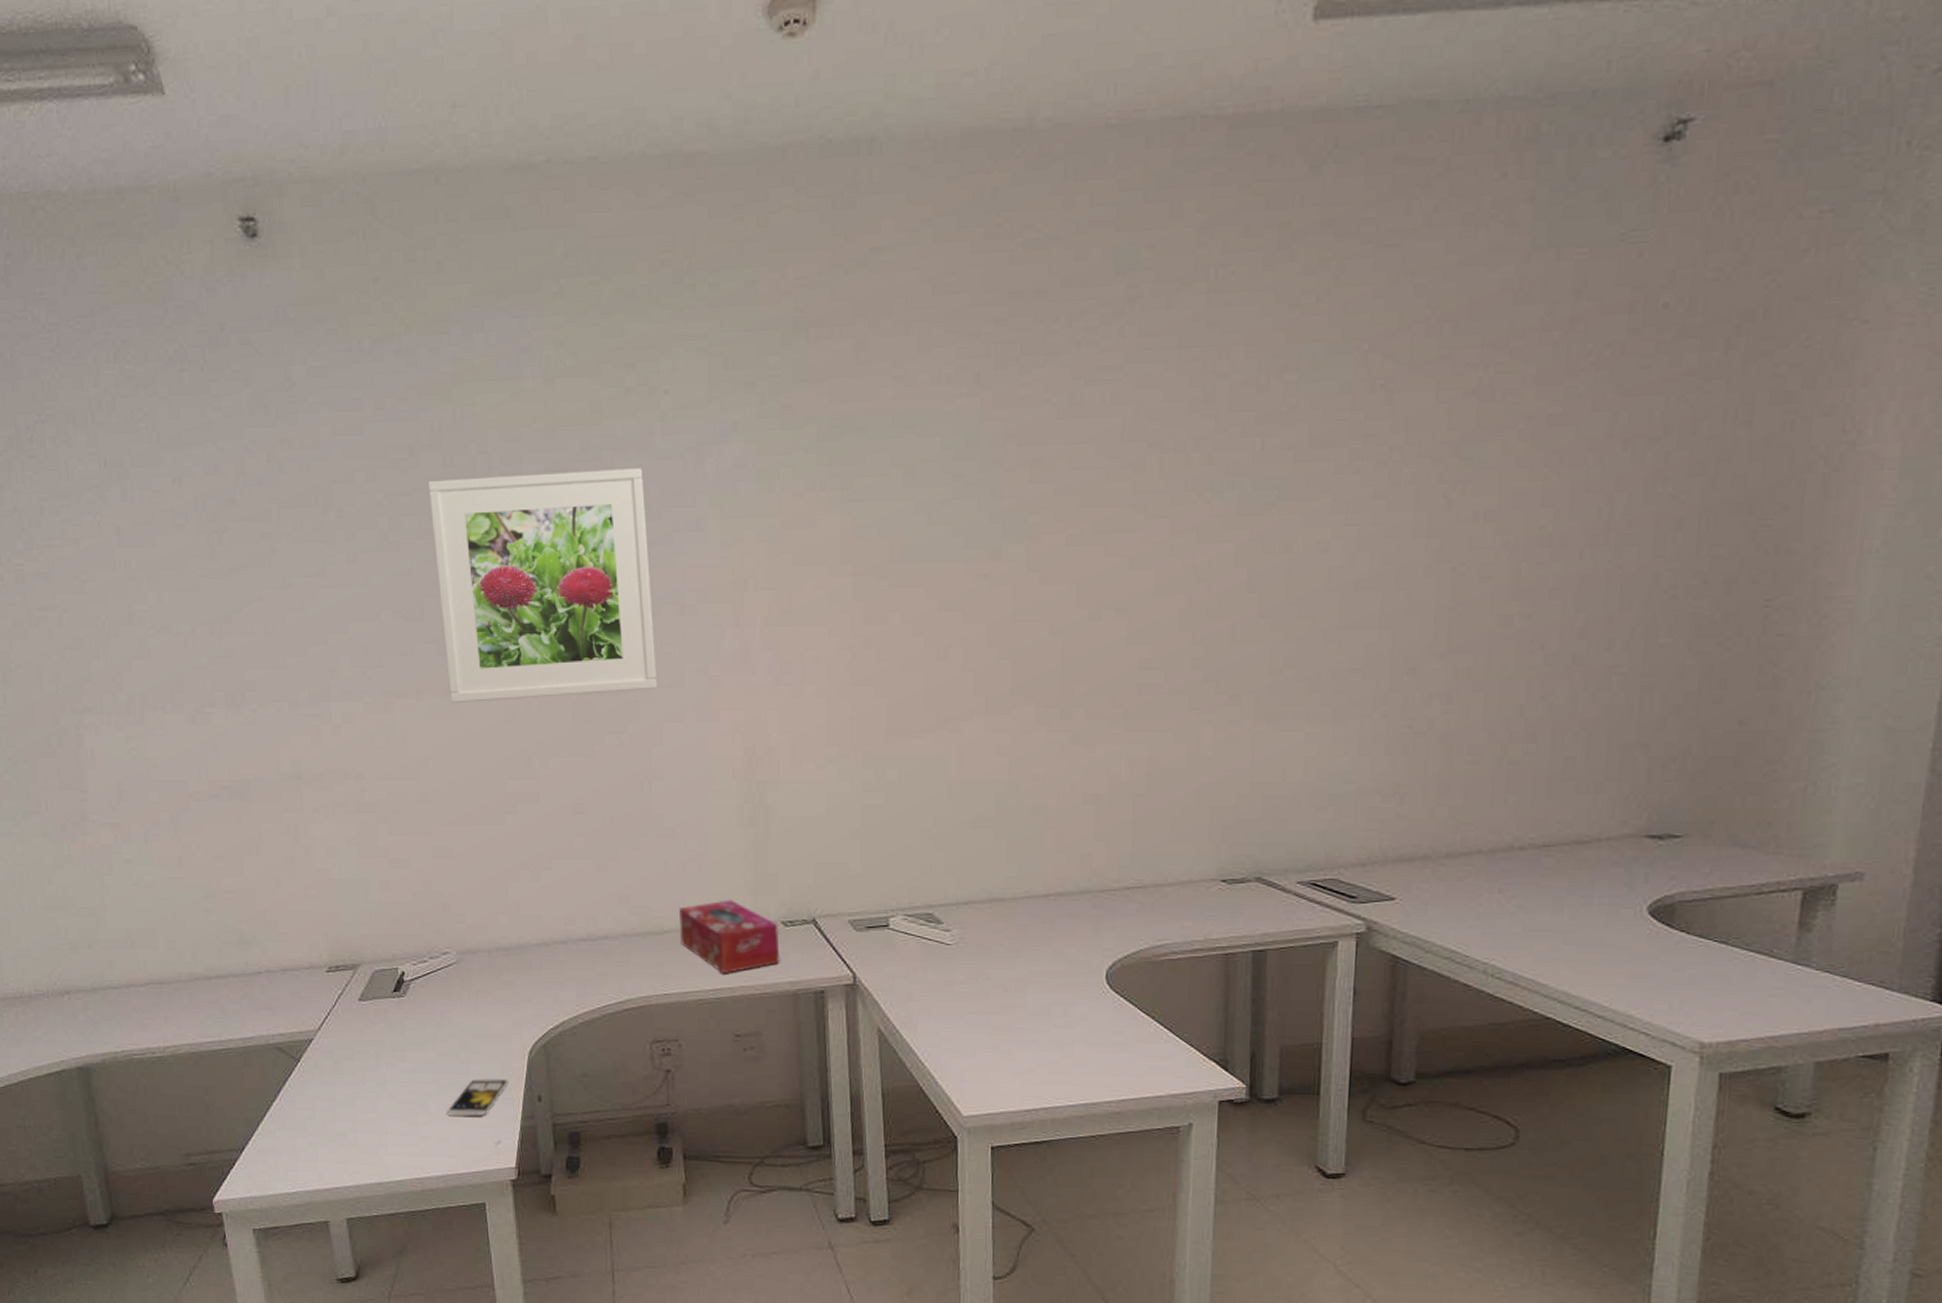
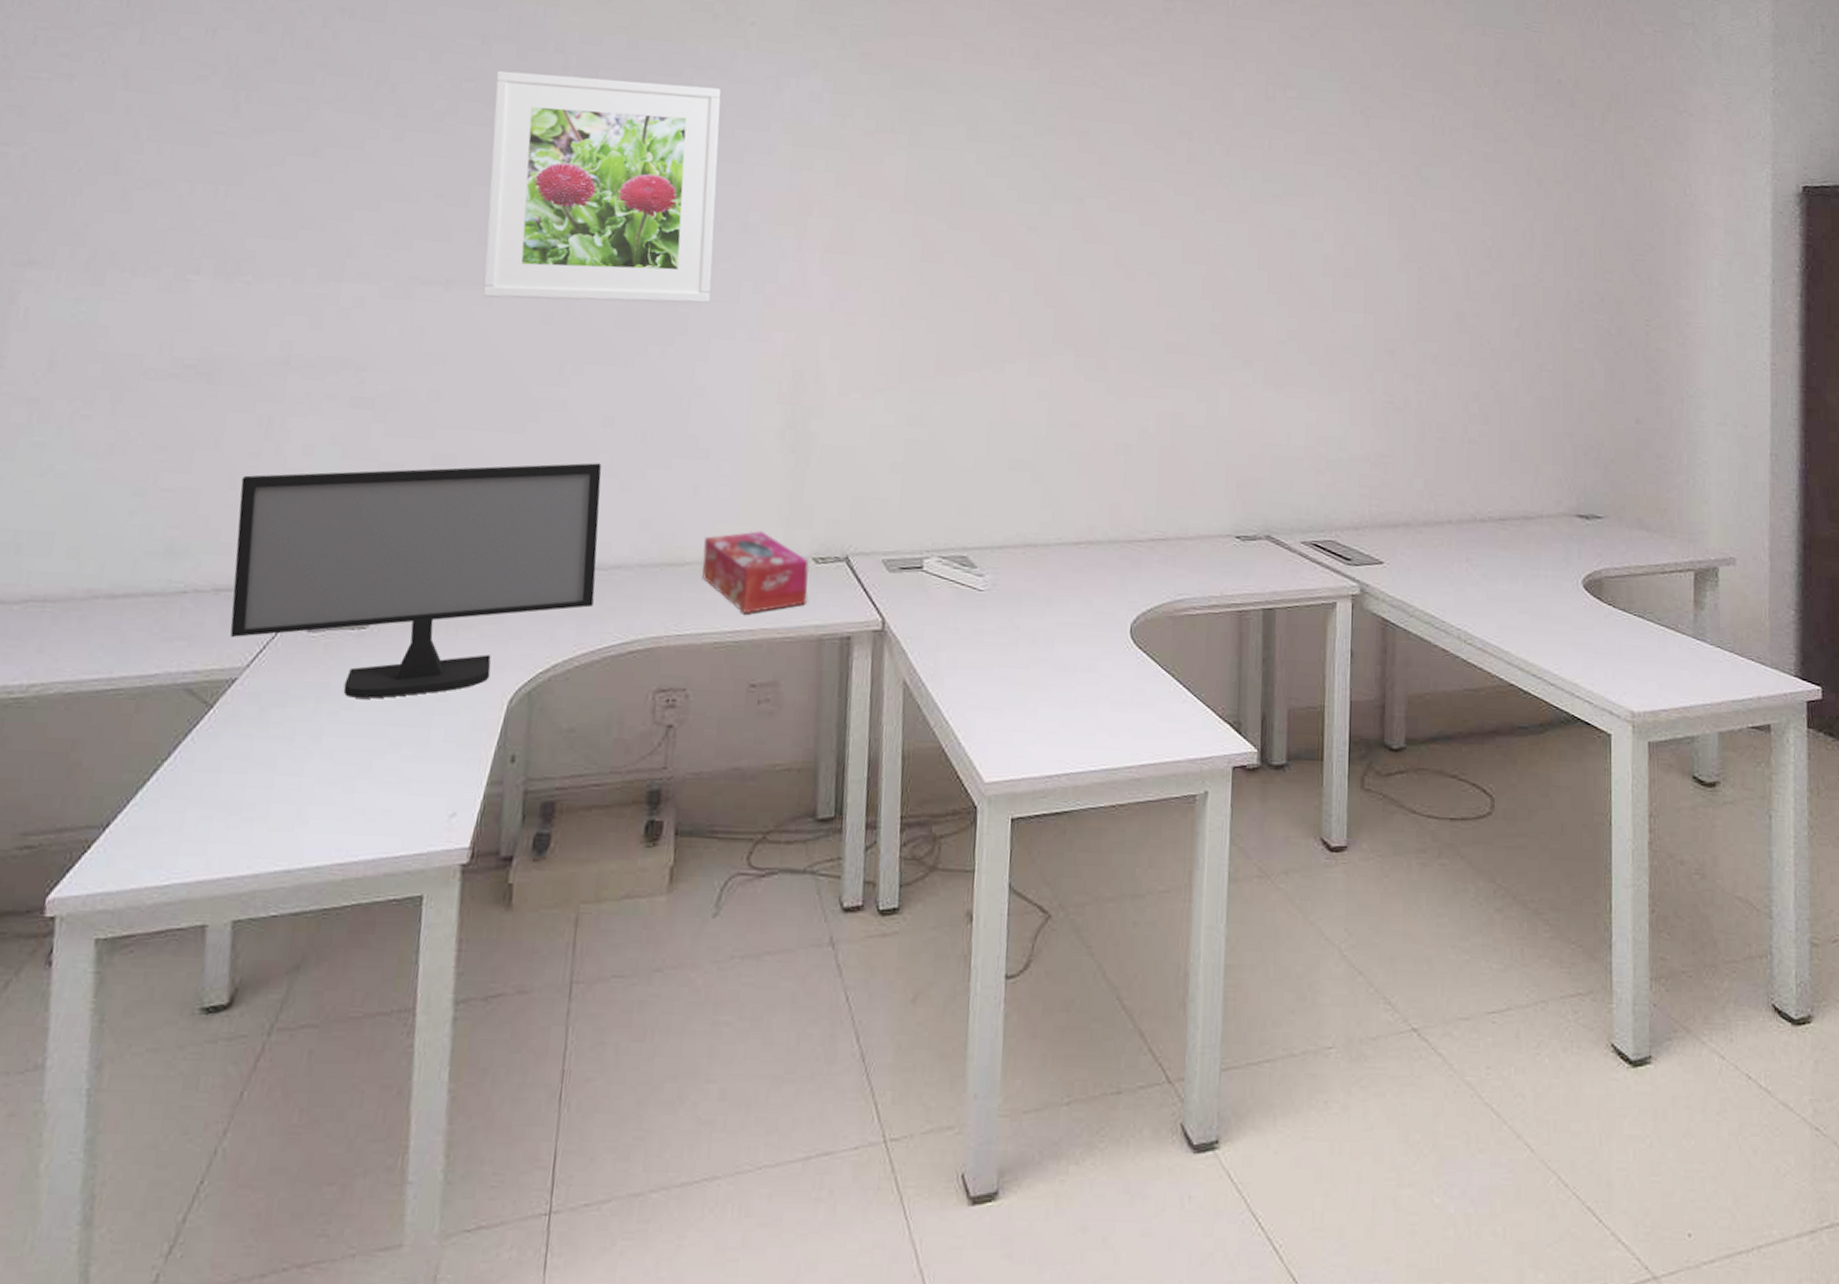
computer monitor: none [284,847,588,1053] -> present [230,462,602,699]
smartphone: present [447,1077,509,1116] -> none [394,732,478,781]

